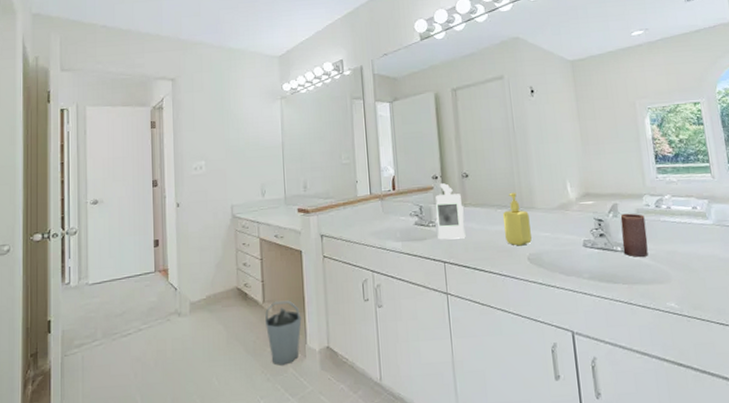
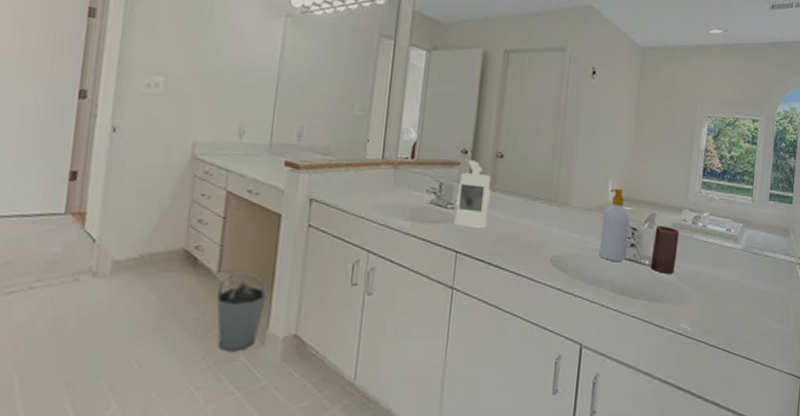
soap dispenser: present [502,192,532,246] -> none [531,183,562,245]
soap bottle: none [567,186,598,253] -> present [598,188,630,262]

